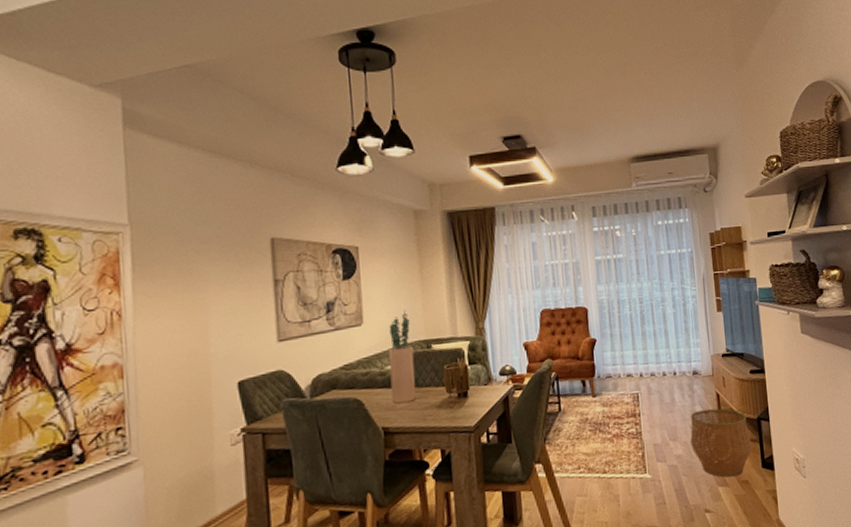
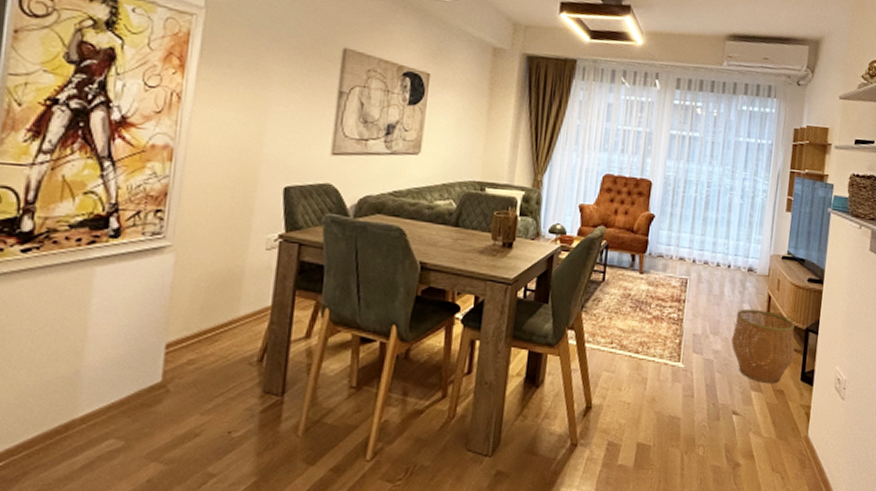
vase: present [388,309,416,404] -> none [435,147,468,242]

